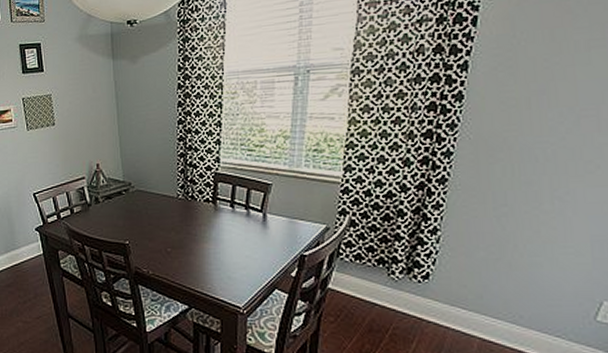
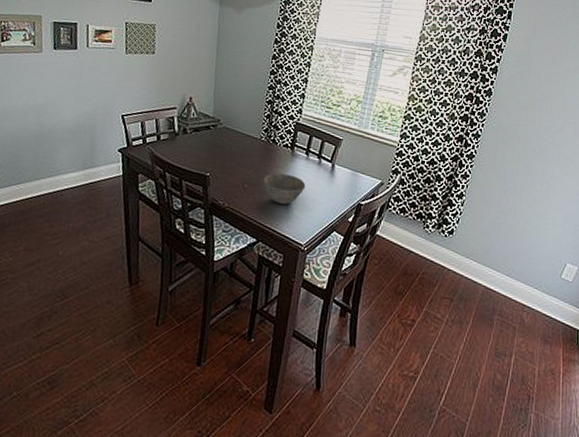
bowl: none [187,232,236,265] -> present [263,173,306,204]

